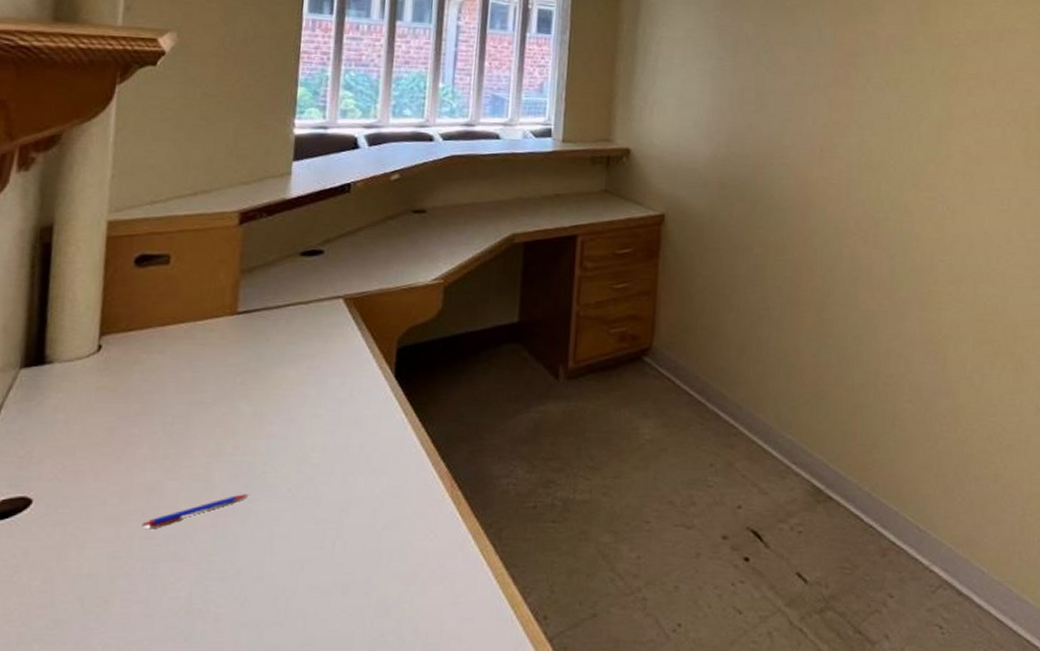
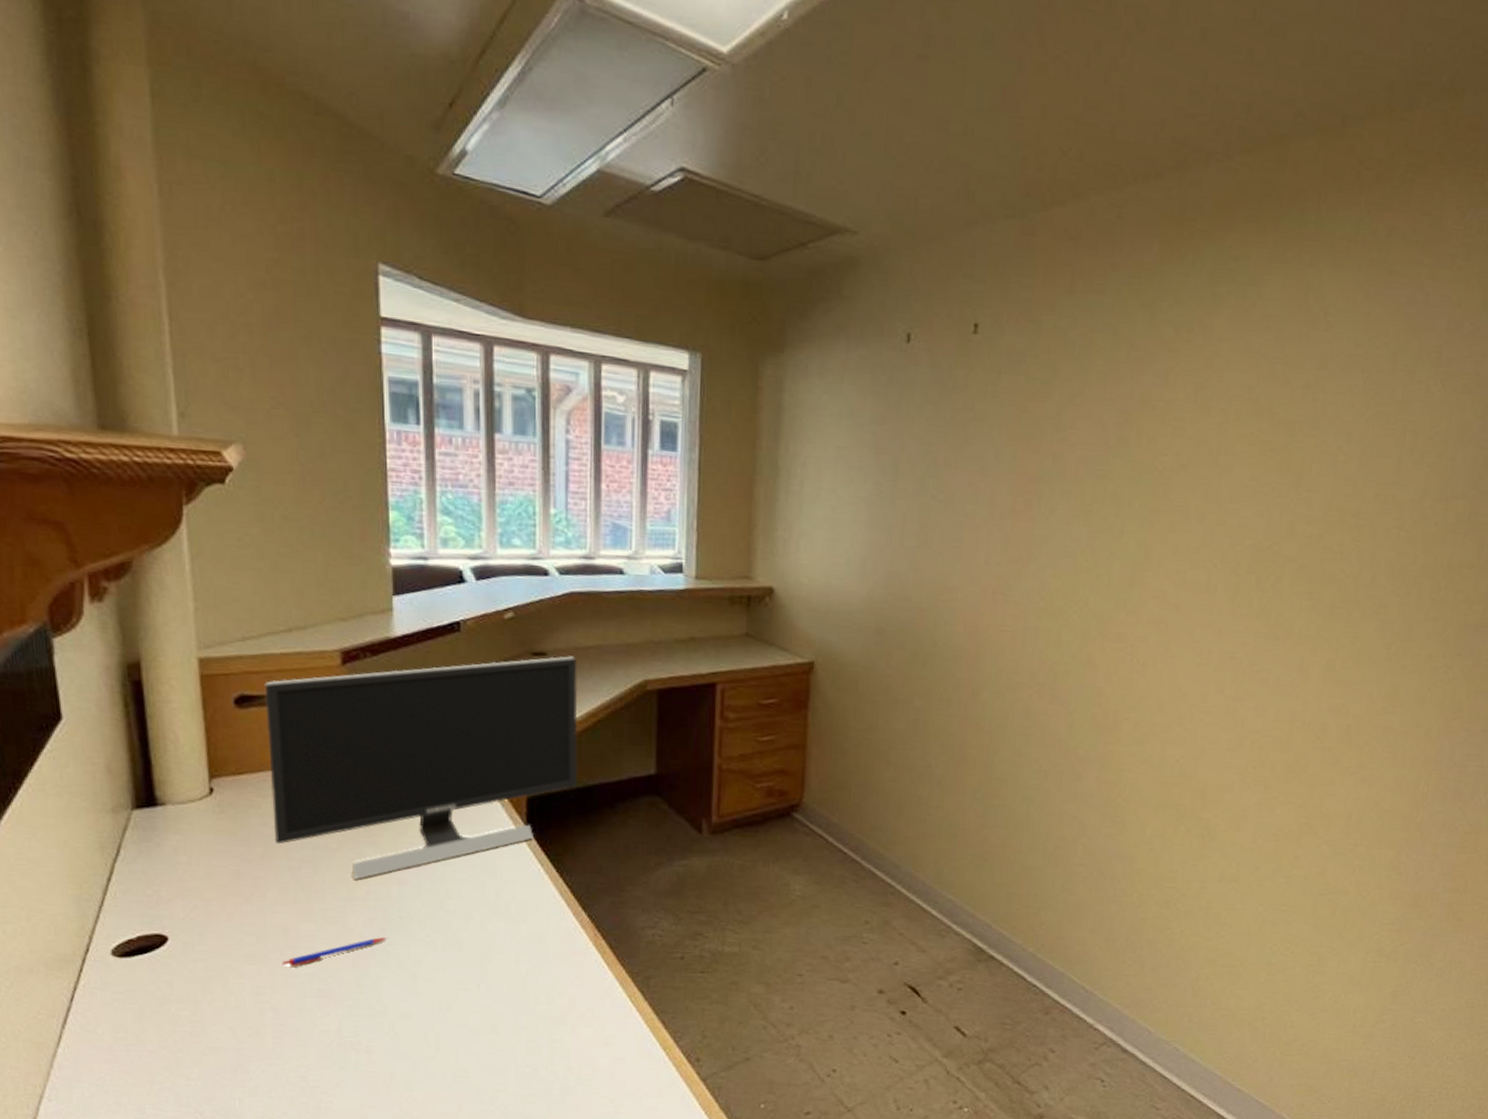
monitor: none [152,213,453,434] -> present [264,656,578,880]

